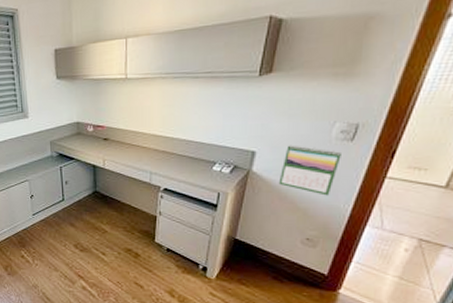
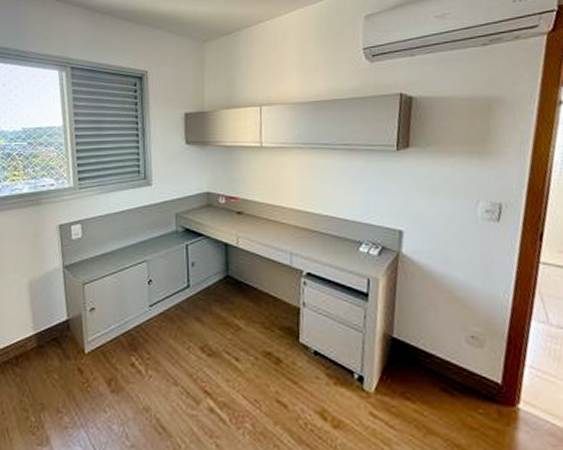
calendar: present [278,145,341,196] -> none [431,224,491,283]

